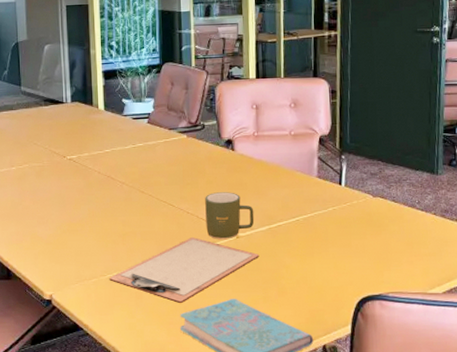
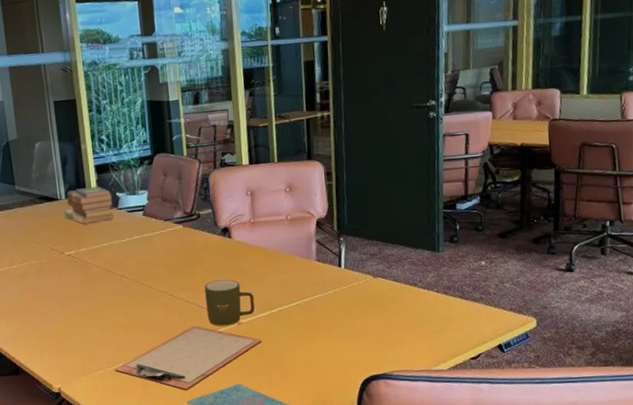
books: none [68,91,122,128] -> present [64,186,117,224]

